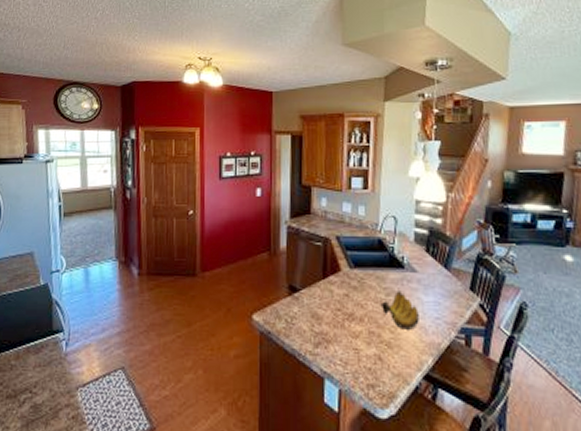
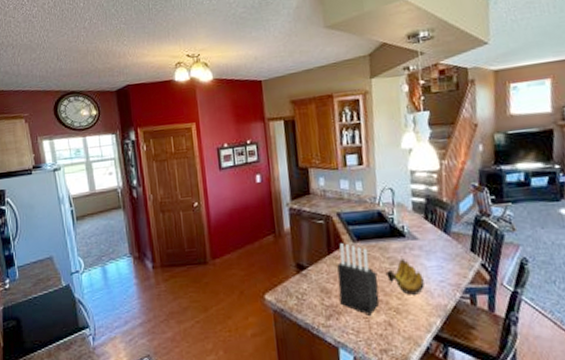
knife block: none [330,268,372,347] -> present [337,243,380,316]

